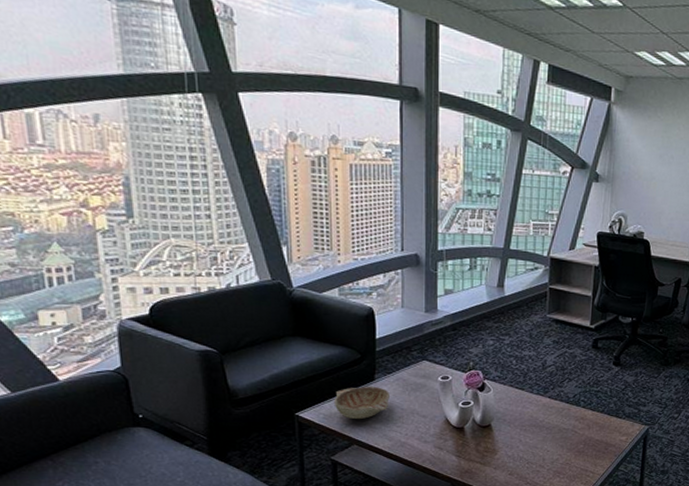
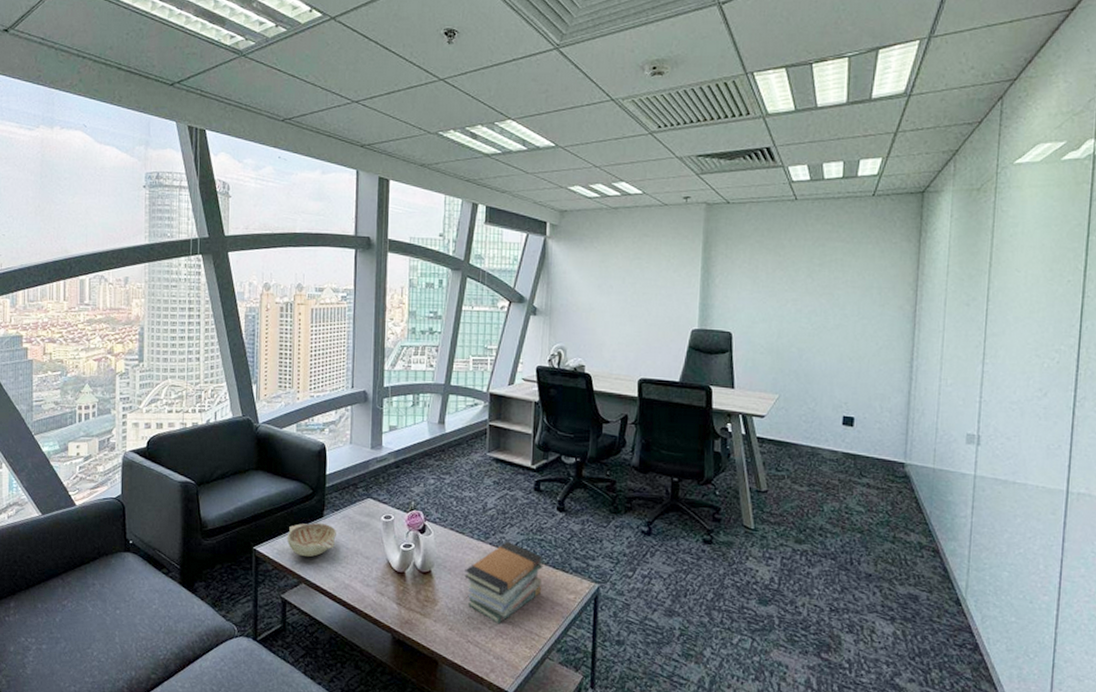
book stack: none [524,394,599,466] -> present [464,541,543,624]

